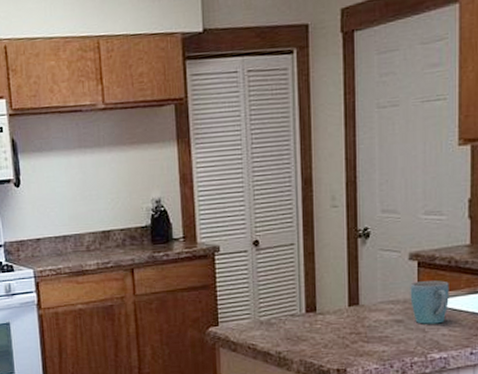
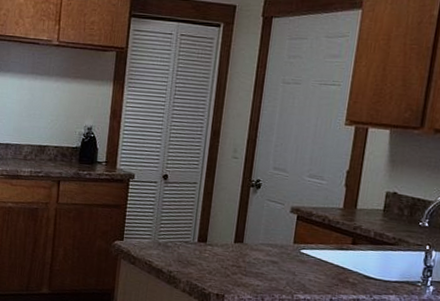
mug: present [410,280,449,324] -> none [286,231,321,270]

